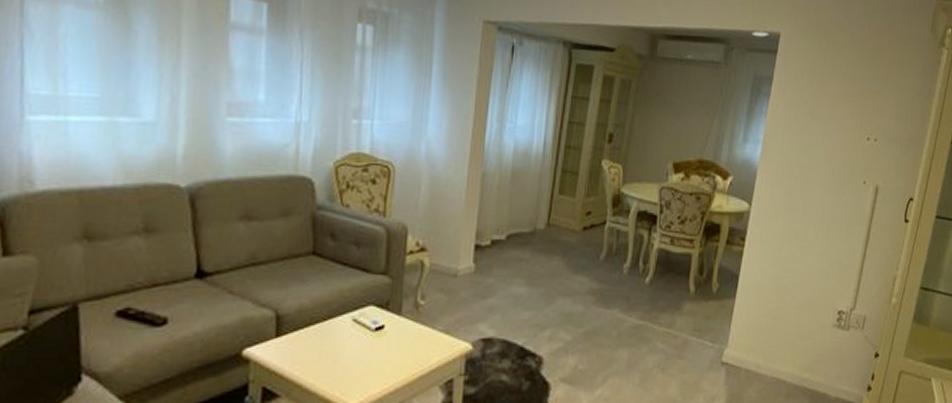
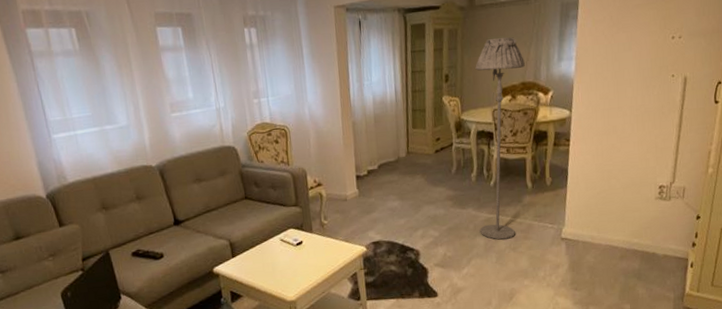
floor lamp: none [624,100,705,355] -> present [475,37,525,240]

